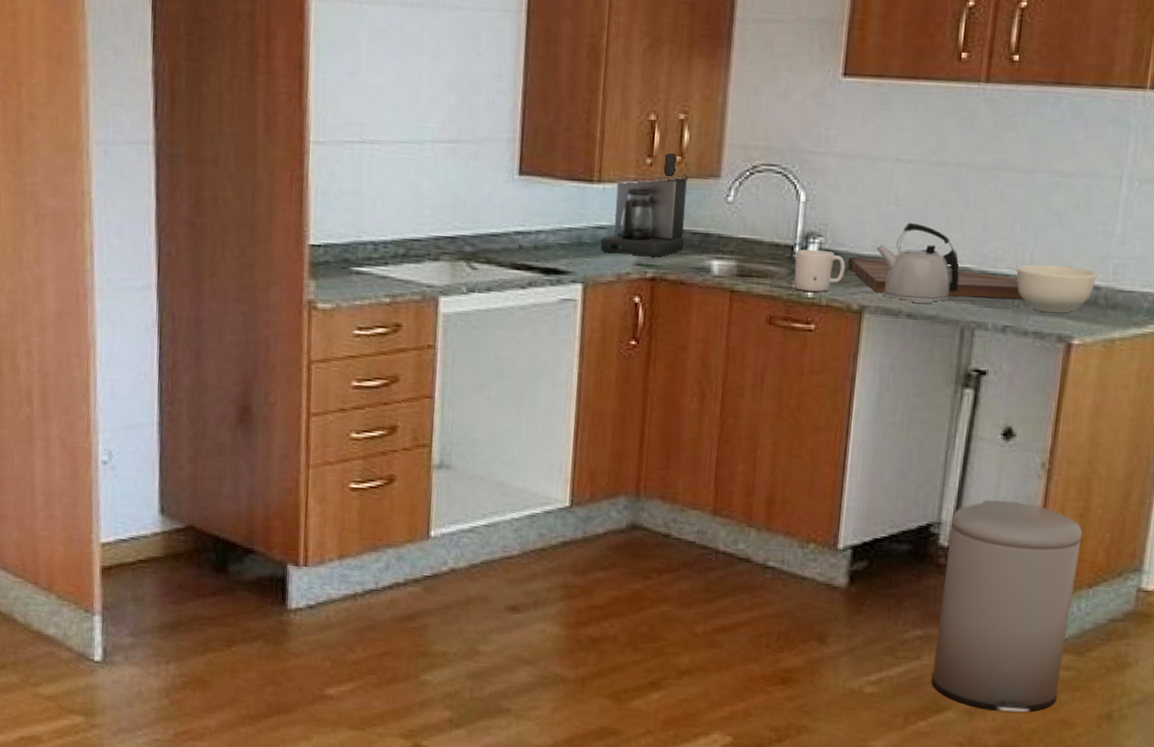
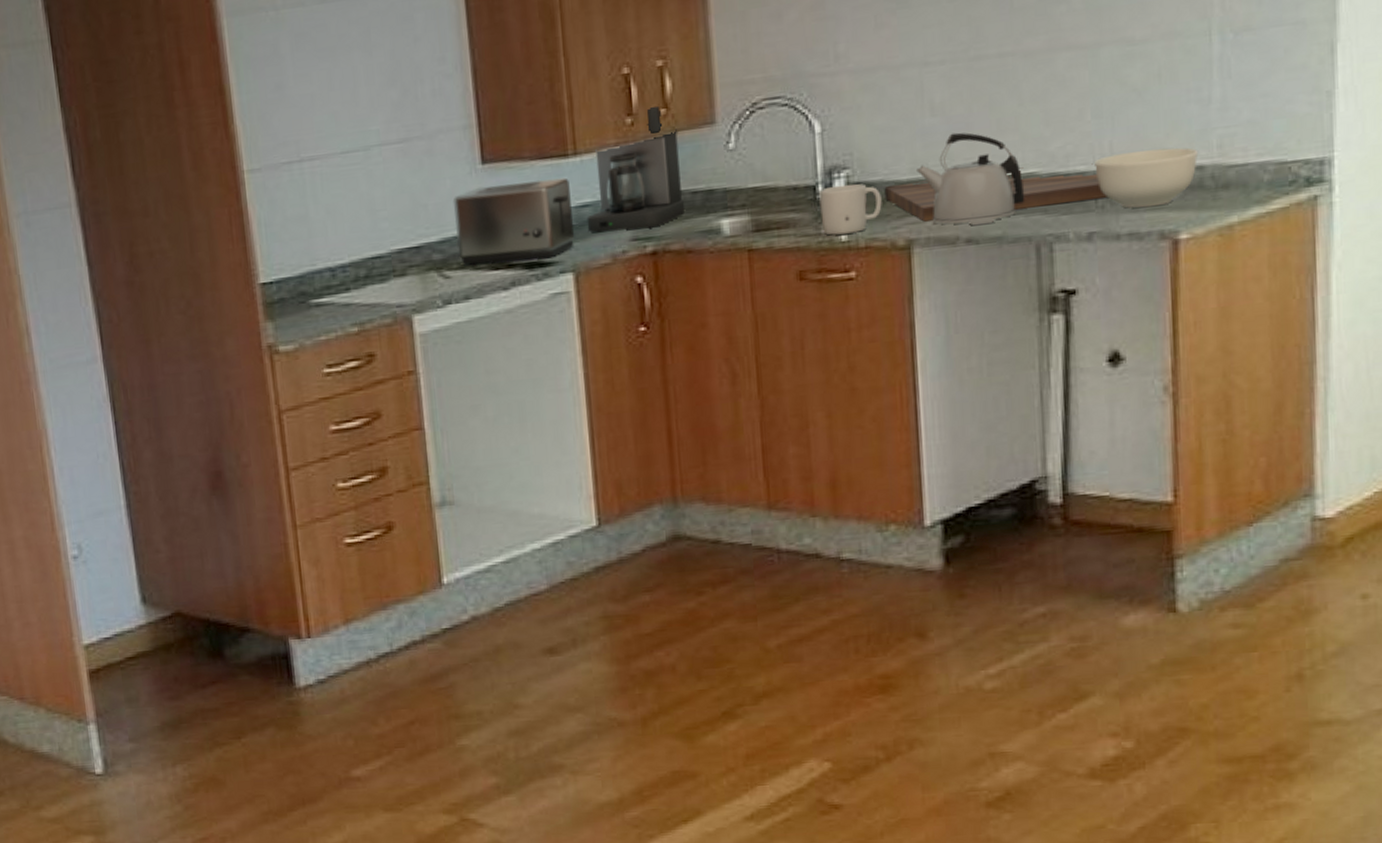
toaster: none [487,194,591,268] -> present [452,177,575,265]
pedal bin: present [931,499,1083,714] -> none [1060,437,1230,690]

